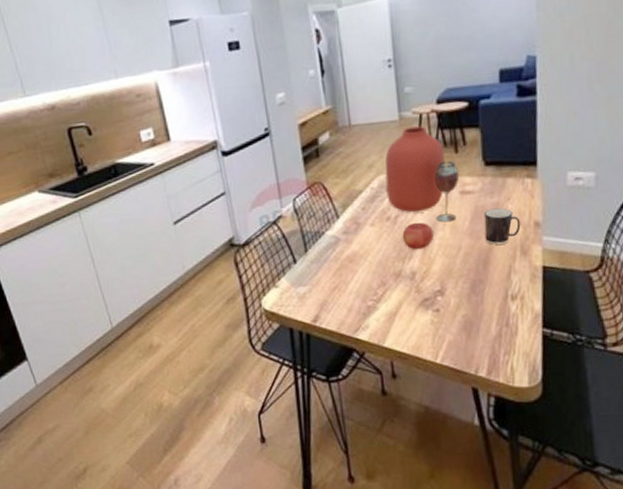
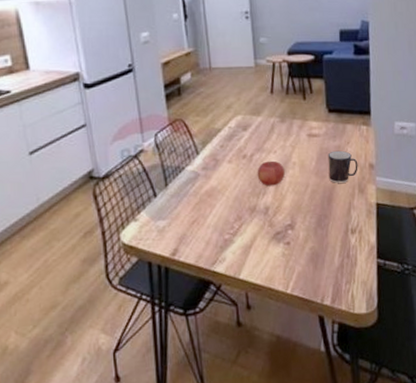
vase: present [385,126,445,212] -> none [242,73,295,151]
wineglass: present [434,160,460,223] -> none [285,106,307,162]

